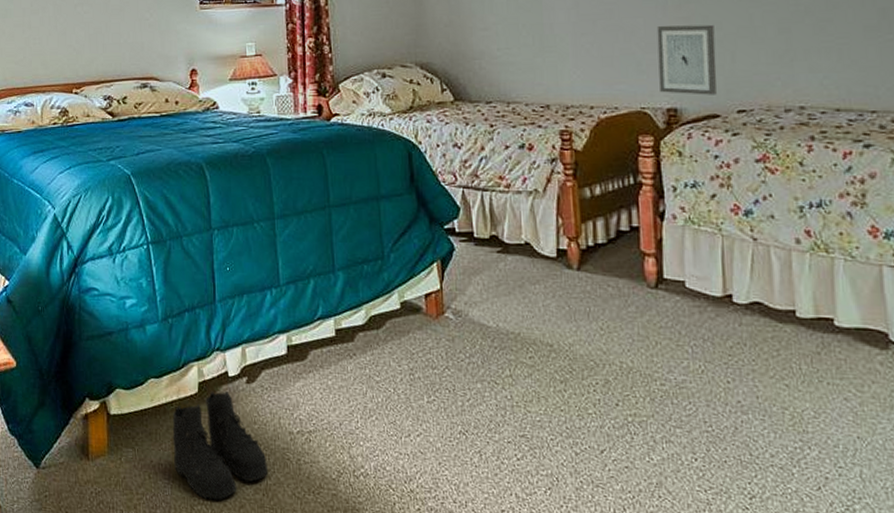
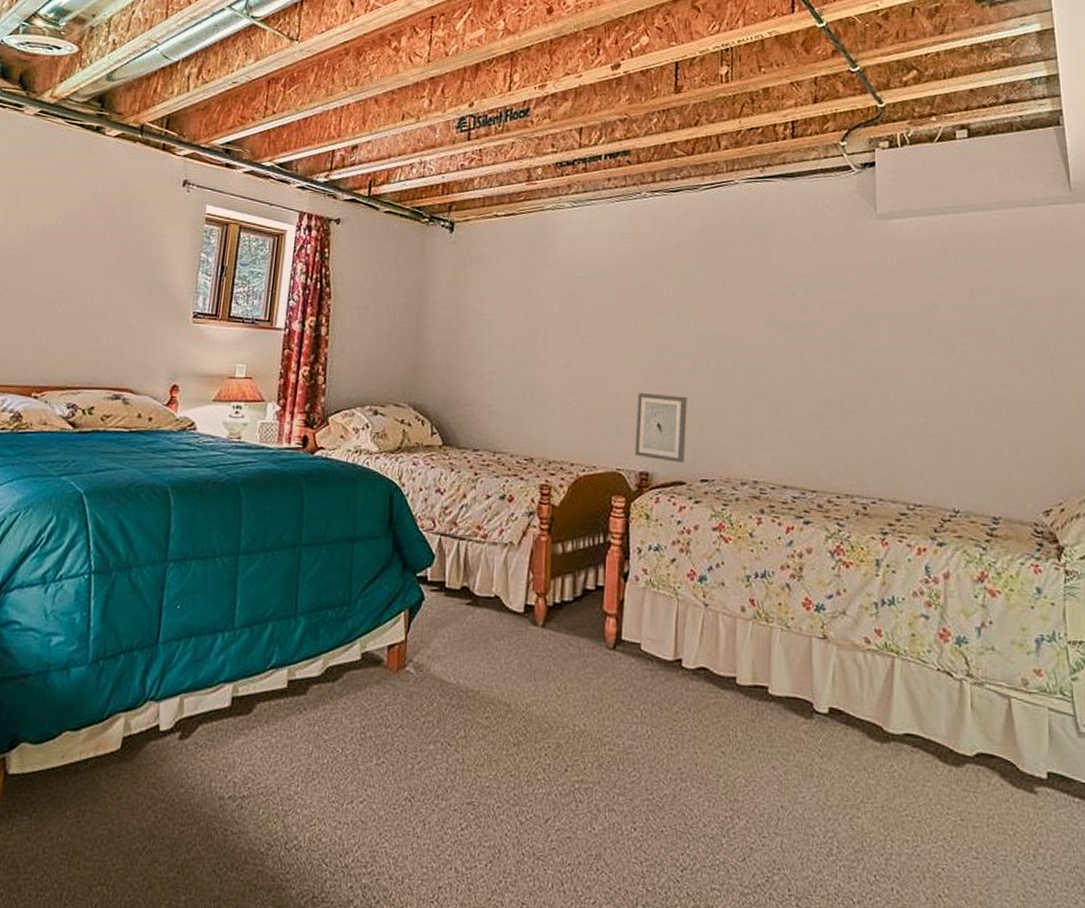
boots: present [172,392,269,500] -> none [77,748,189,880]

